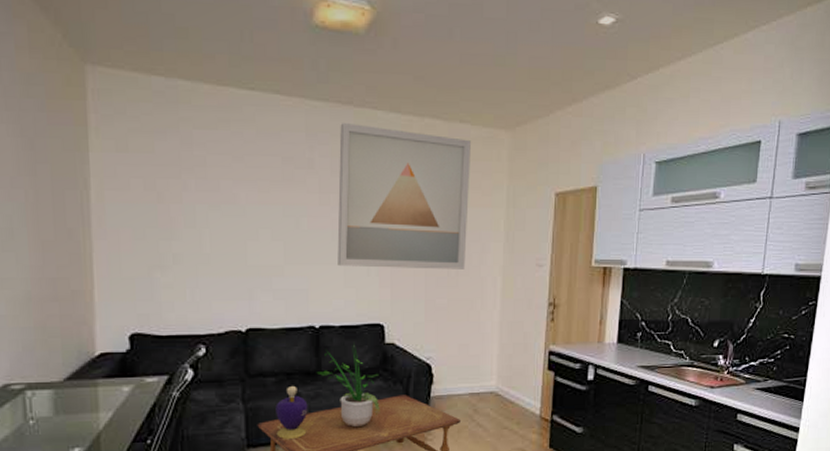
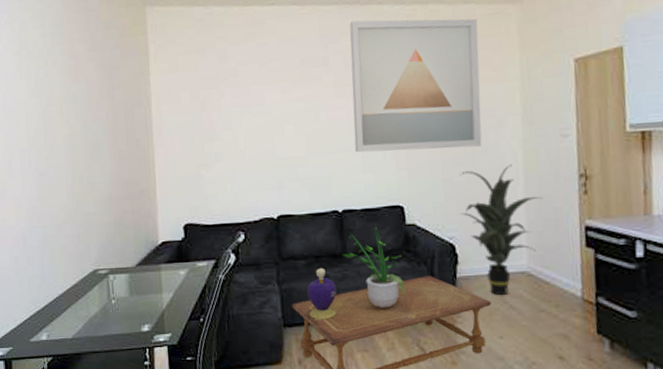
indoor plant: none [440,289,516,415] -> present [460,164,543,296]

